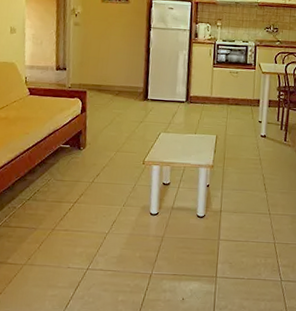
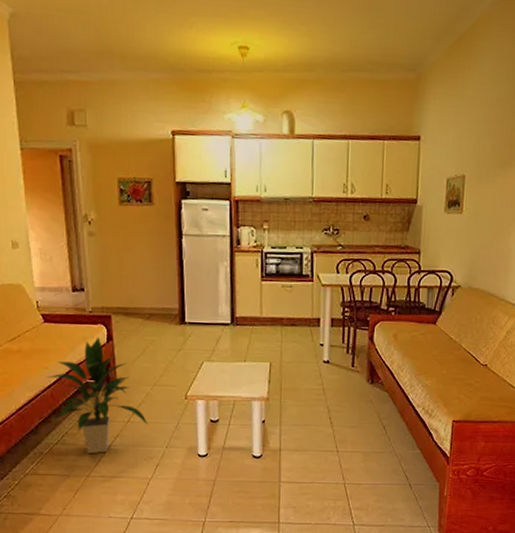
indoor plant: none [25,108,110,210] -> present [47,336,149,454]

